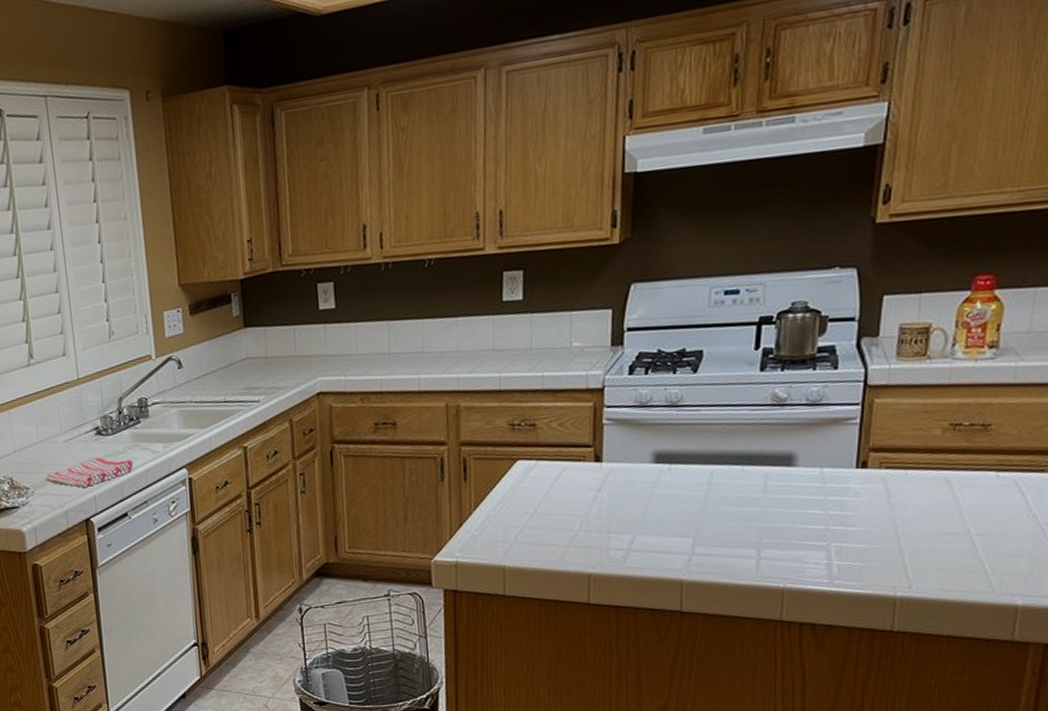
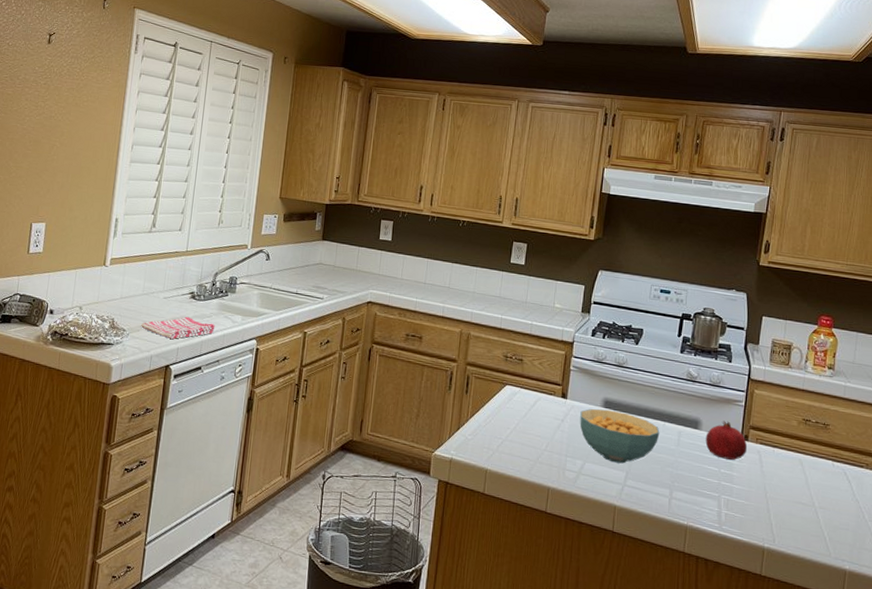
cereal bowl: none [623,464,737,529] -> present [580,408,660,464]
fruit: none [804,447,867,497] -> present [705,420,748,460]

